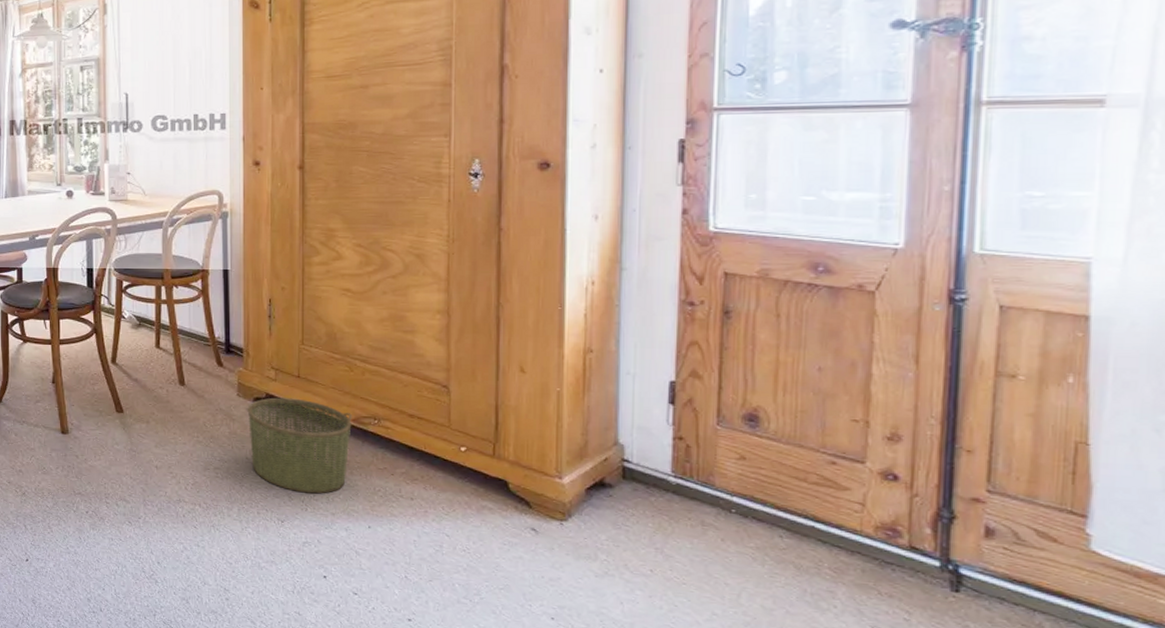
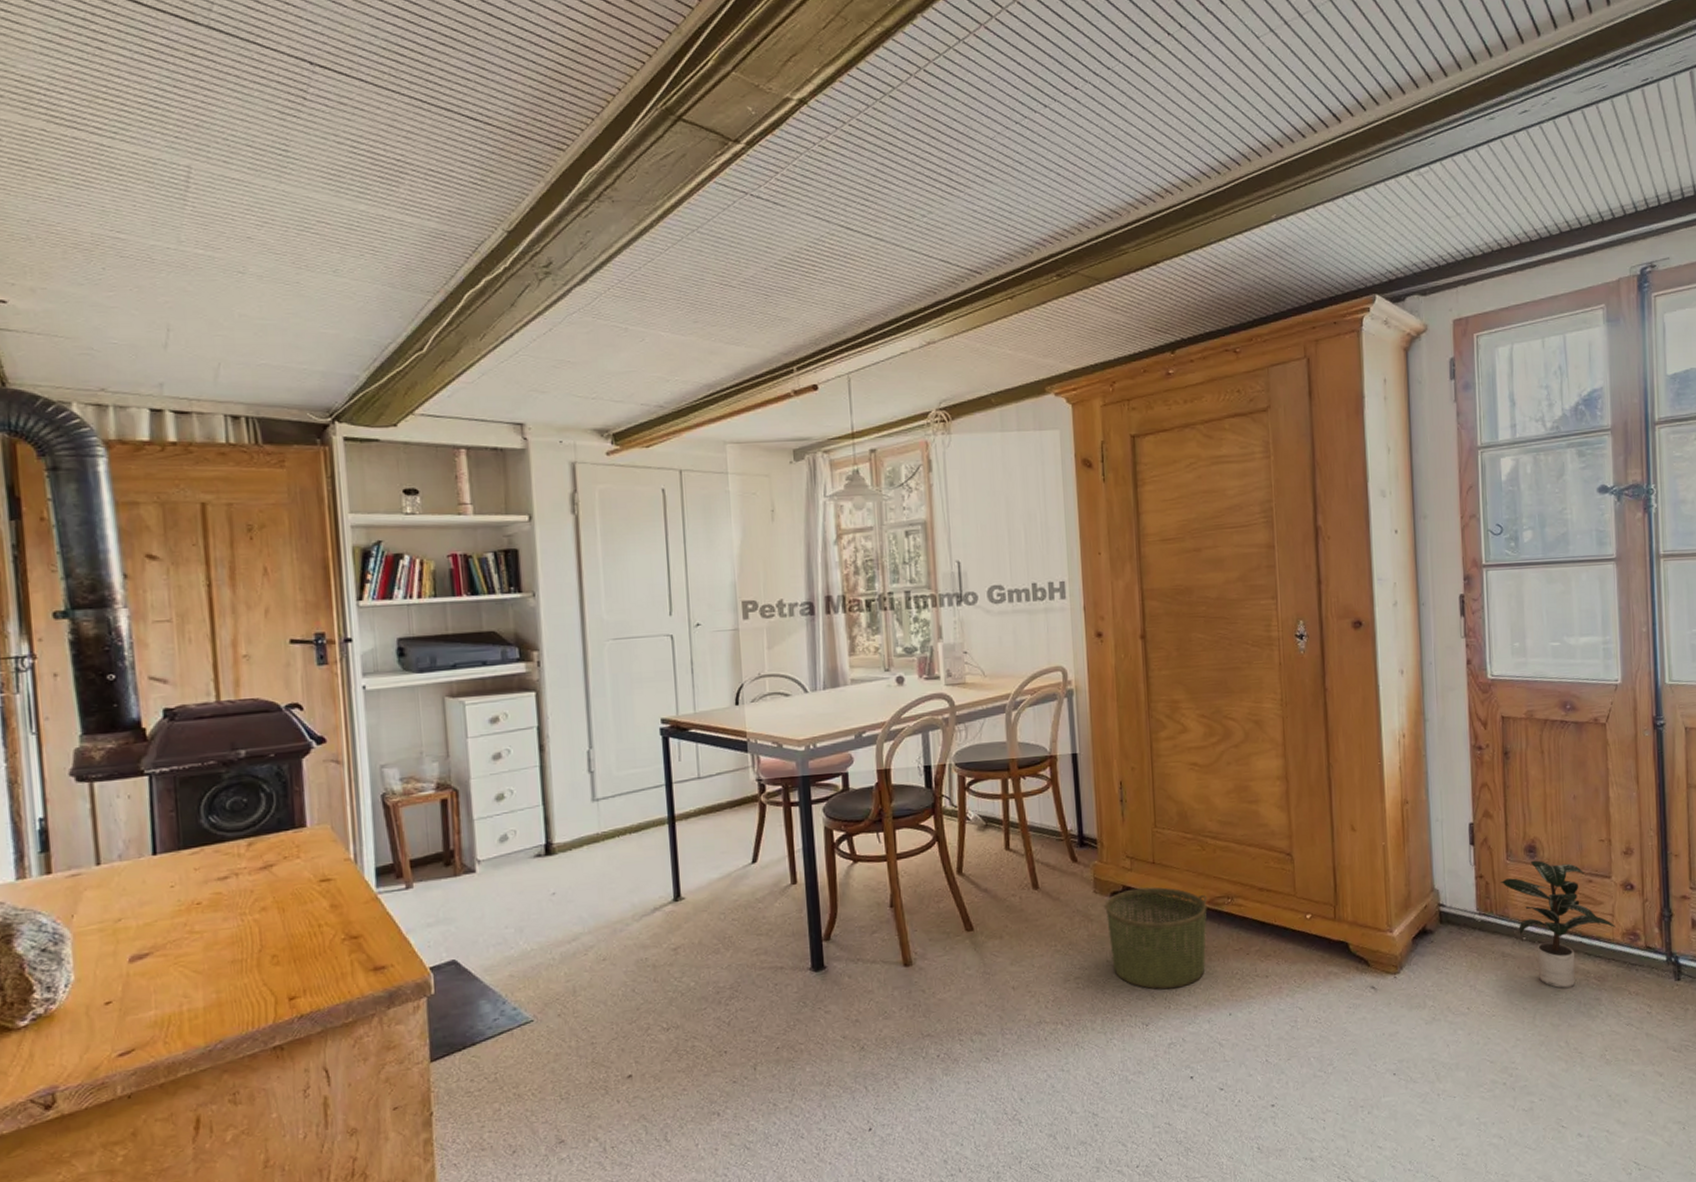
potted plant: none [705,430,868,573] -> present [1499,860,1617,988]

